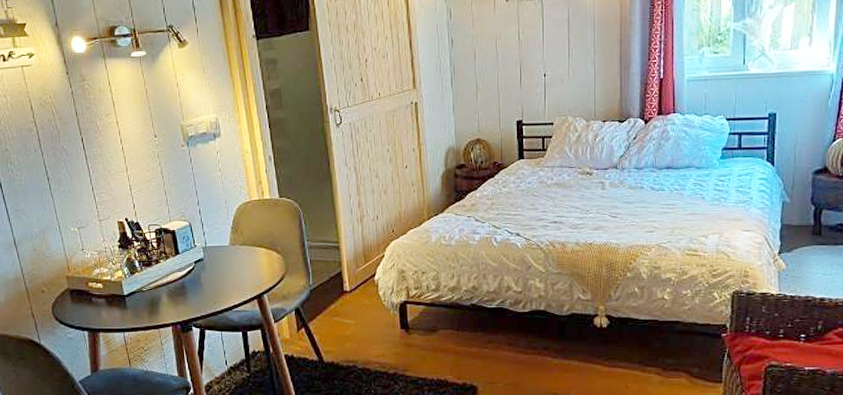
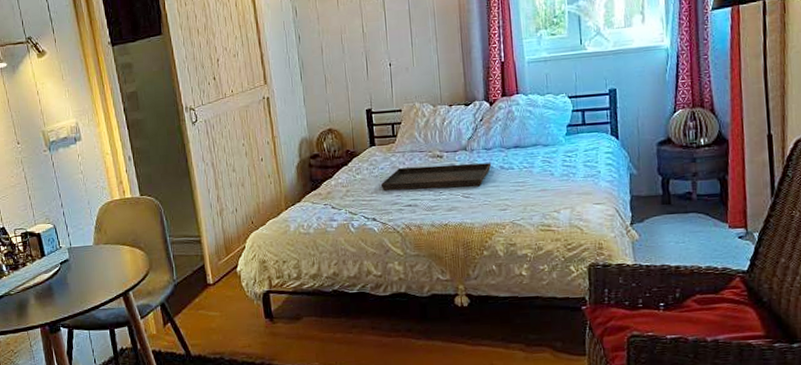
serving tray: none [526,182,642,207] -> present [380,163,492,190]

